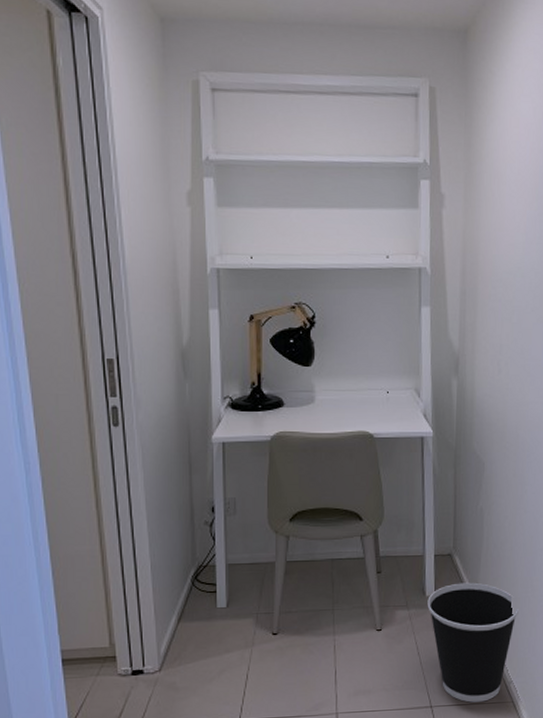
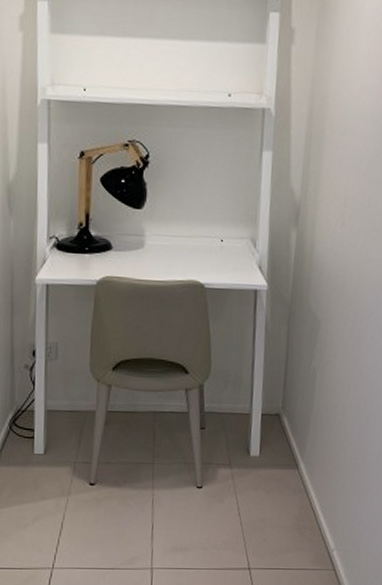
wastebasket: present [427,582,519,703] -> none [251,444,347,567]

